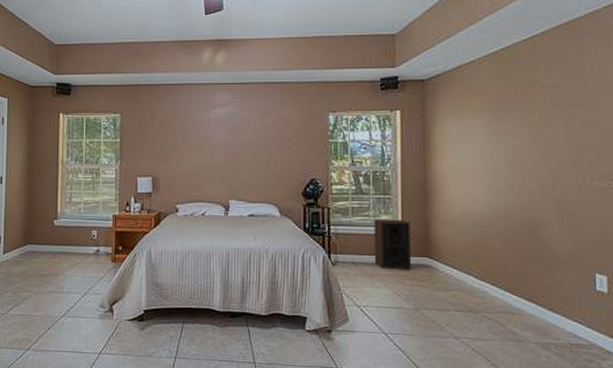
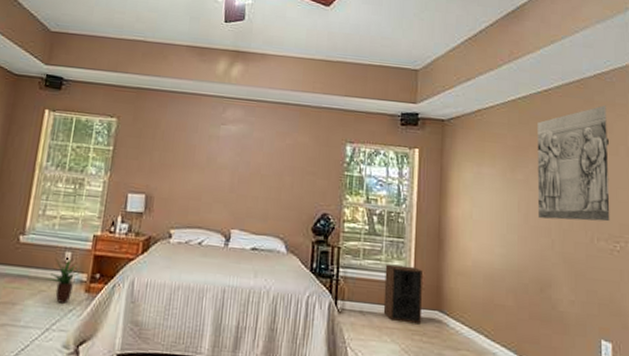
potted plant: none [79,235,106,272] -> present [46,258,81,304]
wall relief: none [523,45,604,165] -> present [537,105,610,222]

